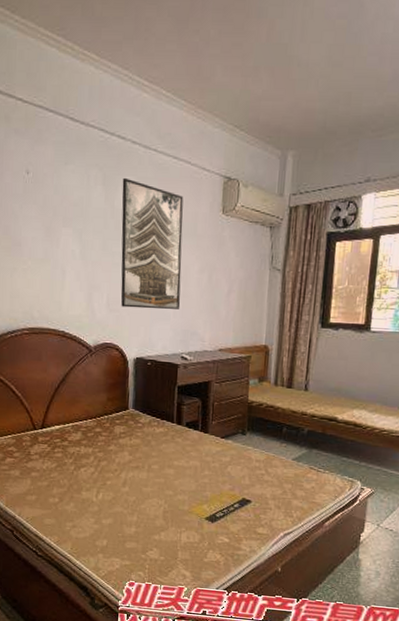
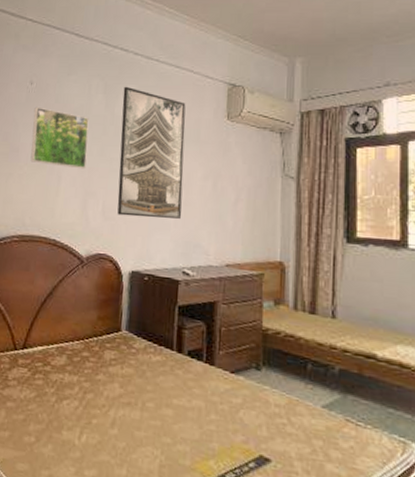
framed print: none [32,198,90,263] -> present [30,107,89,169]

